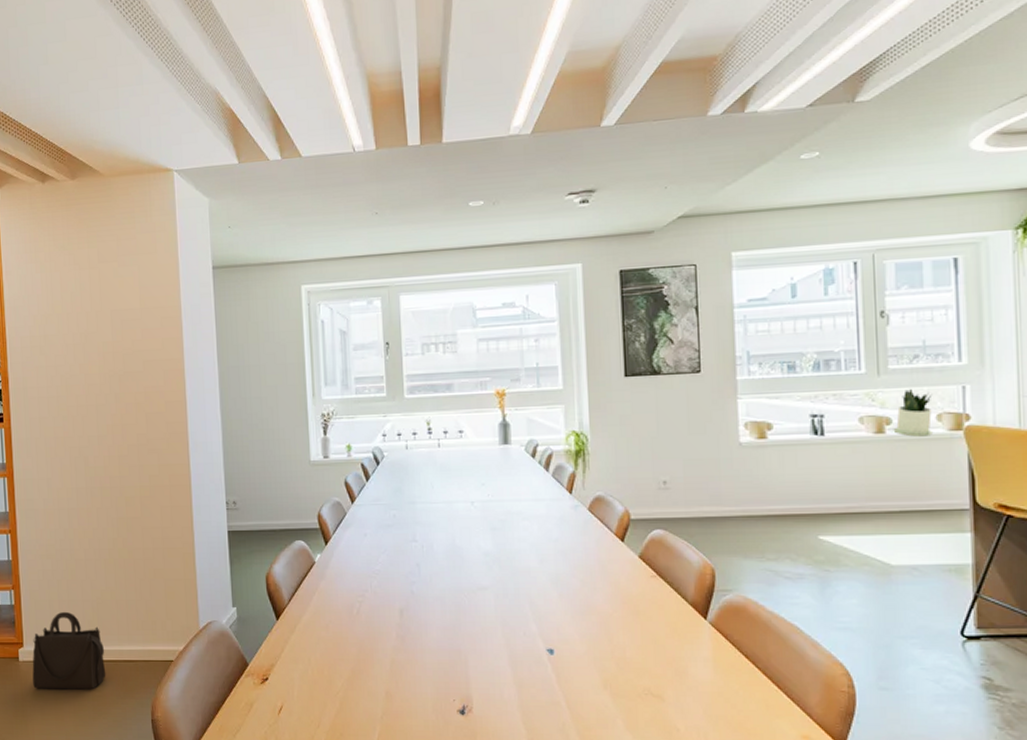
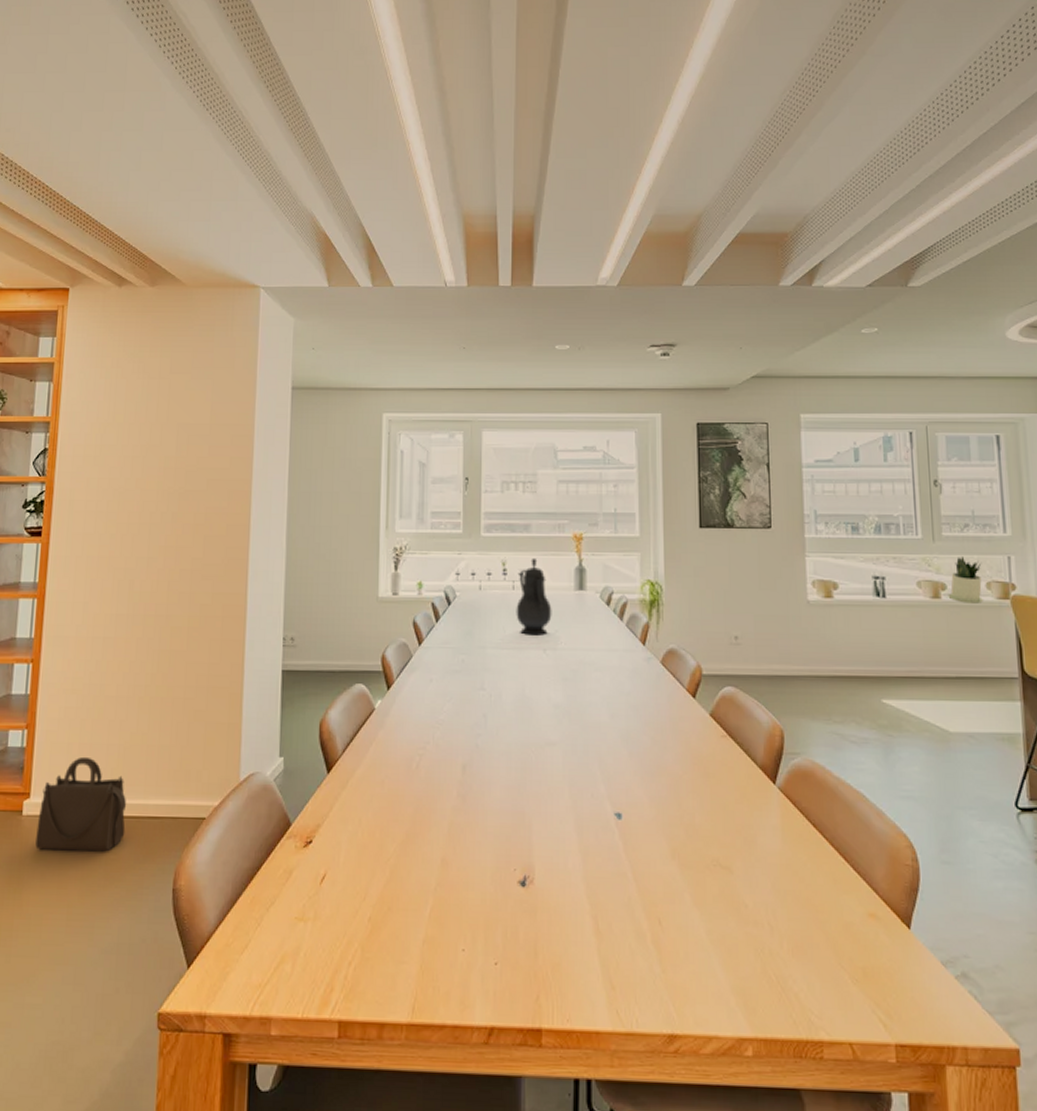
coffeepot: none [442,415,478,489] -> present [516,557,552,635]

